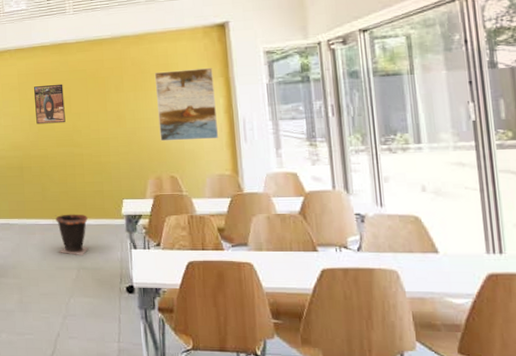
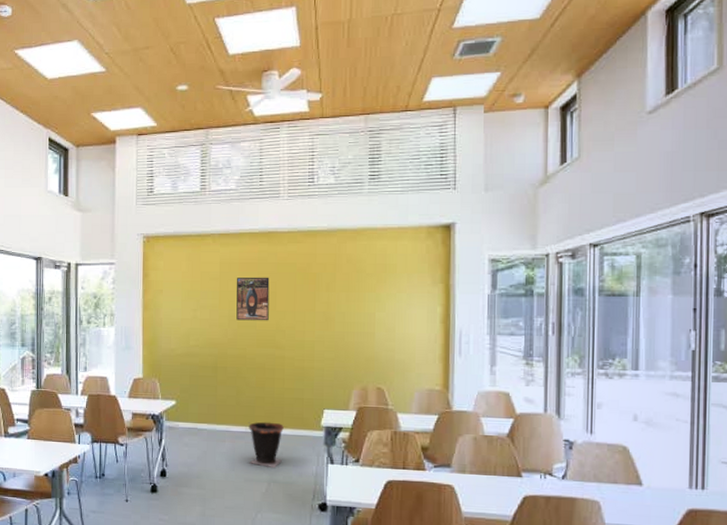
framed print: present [154,68,219,142] -> none [370,272,433,351]

